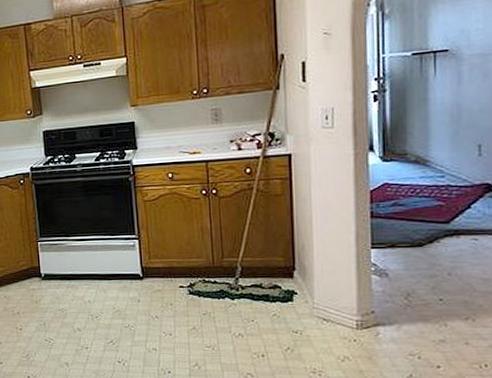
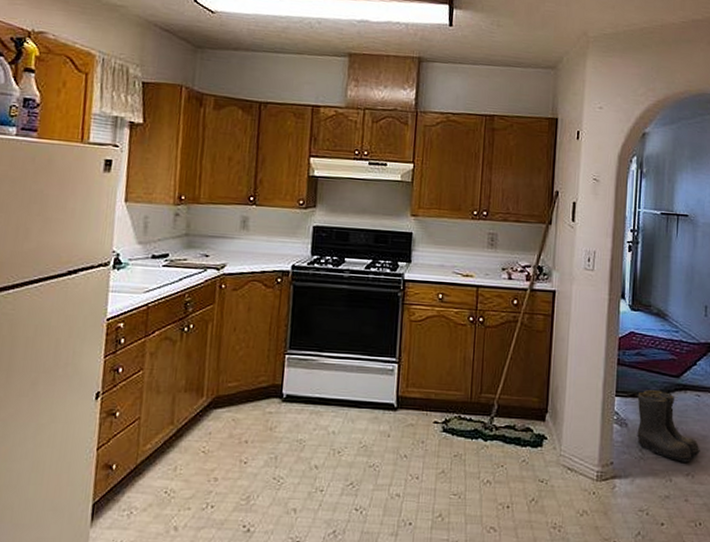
boots: none [398,238,481,307] -> present [637,390,700,462]

